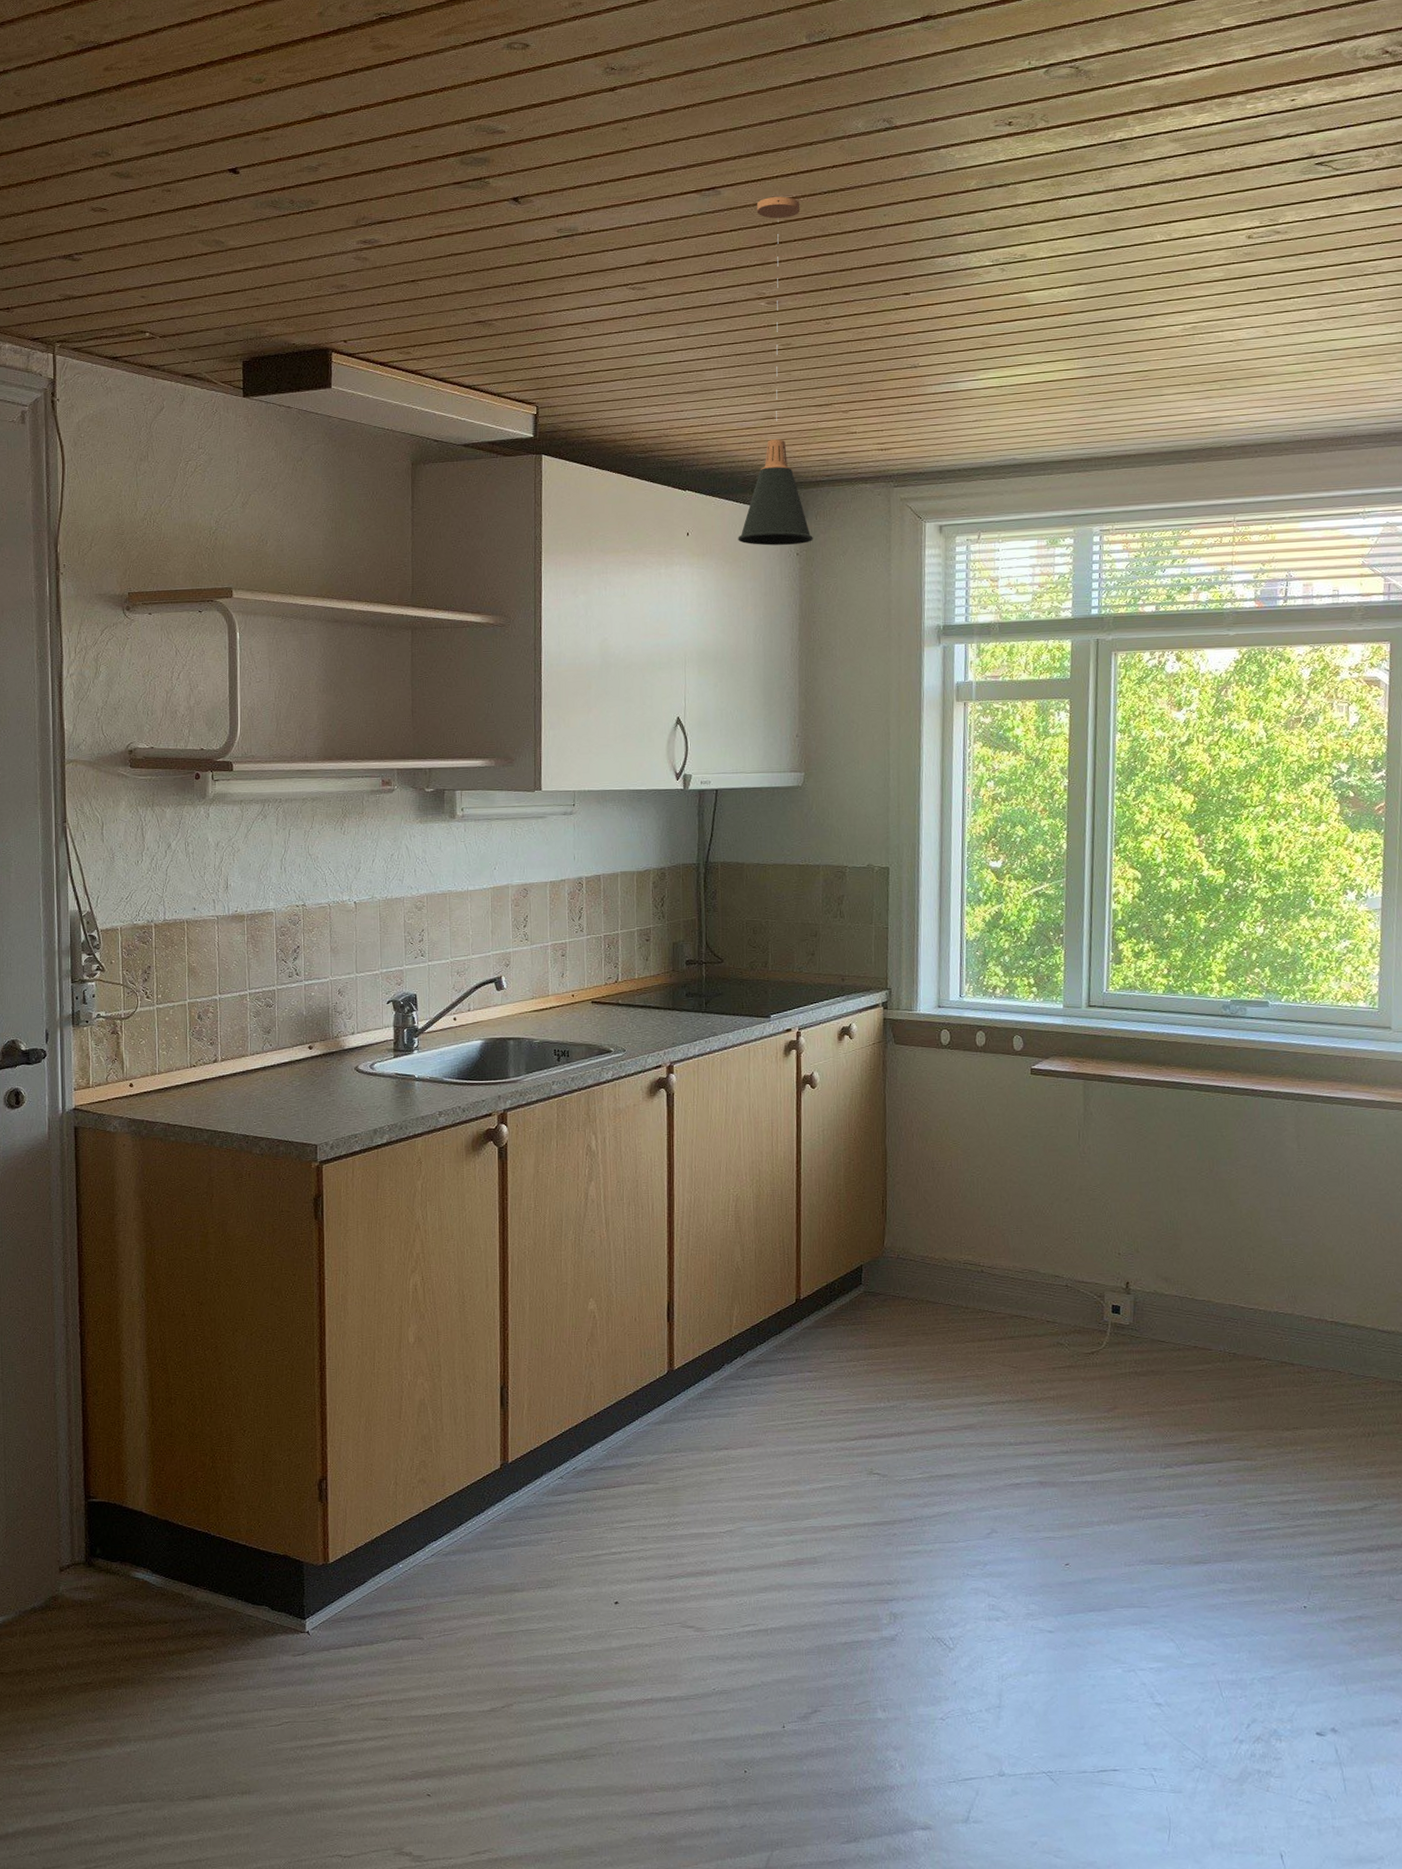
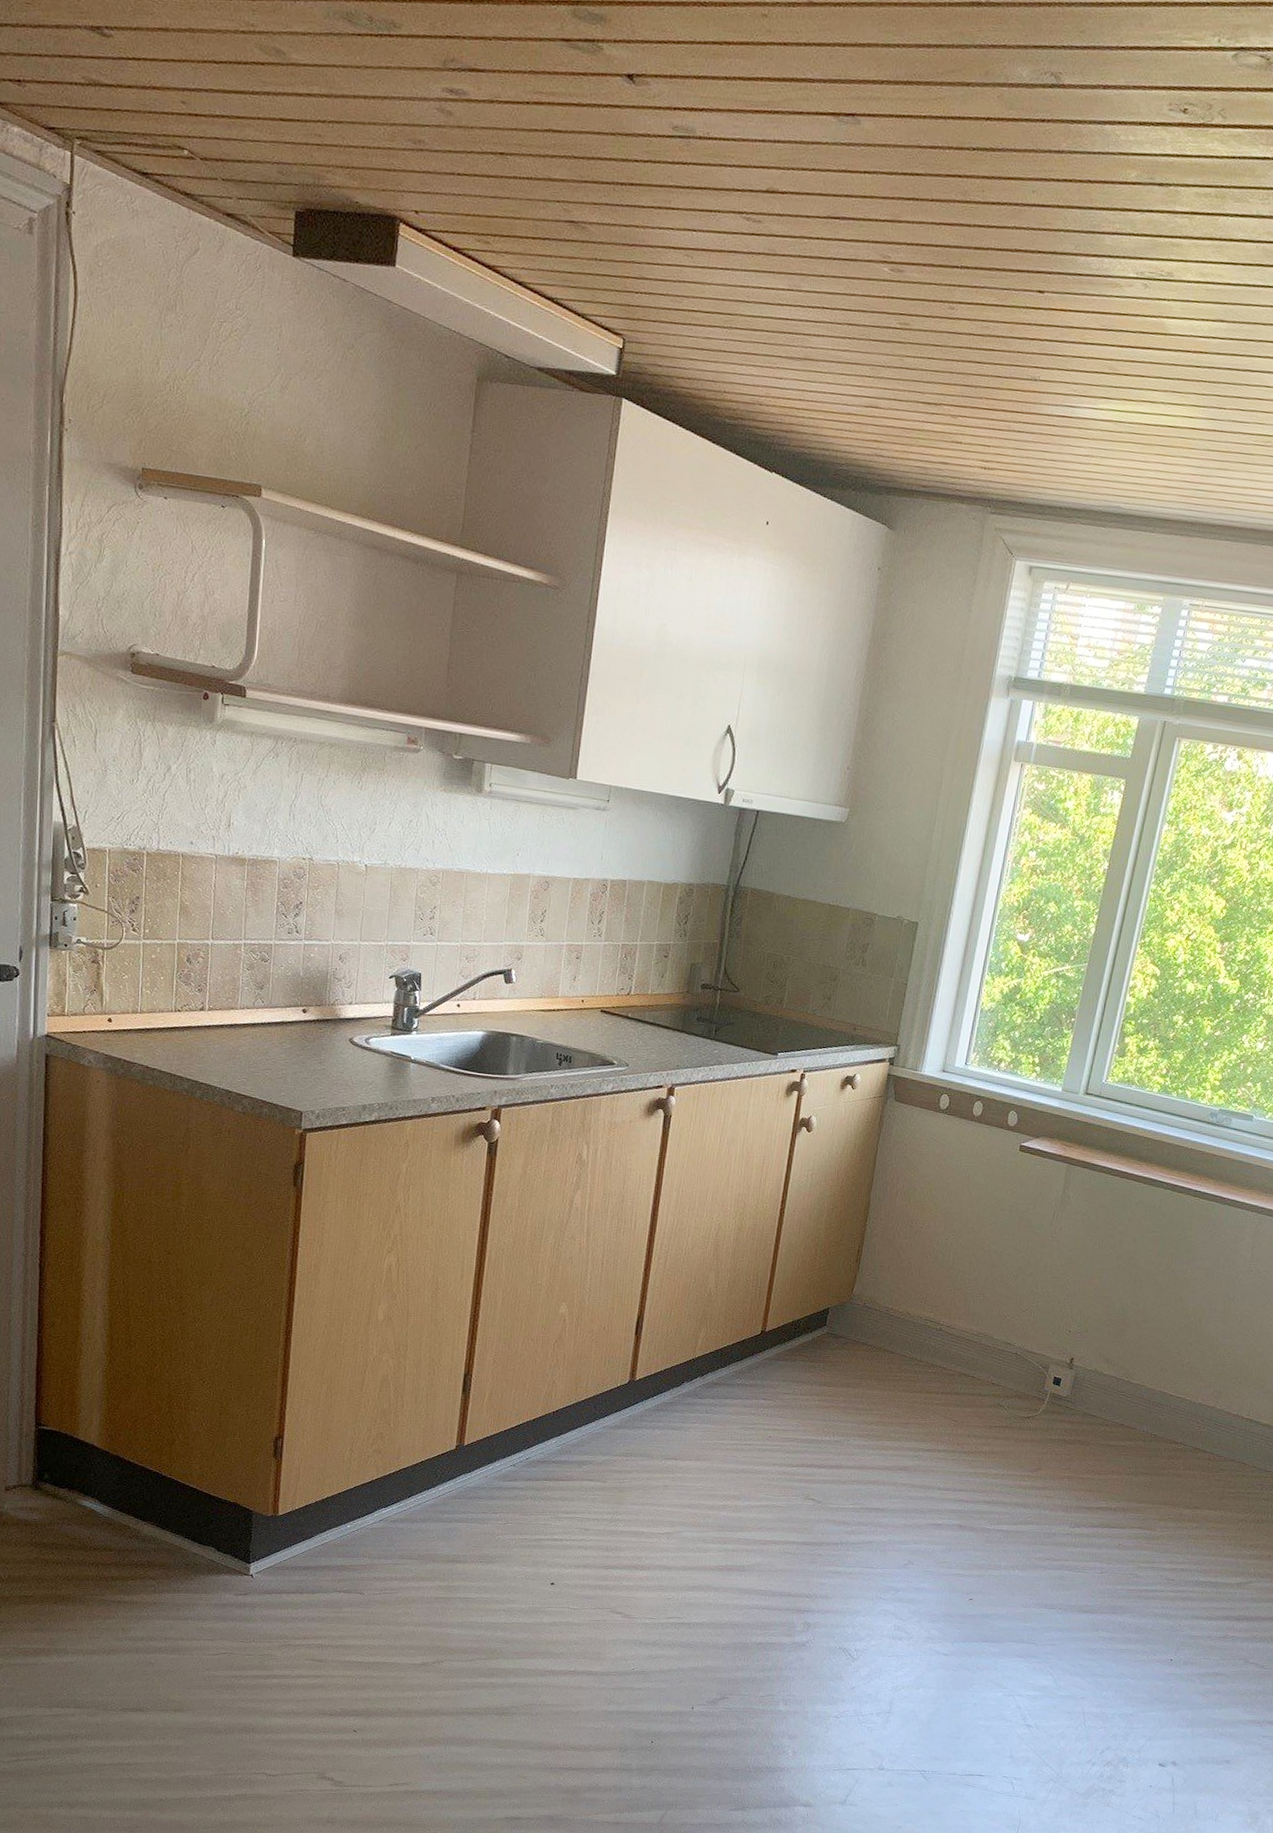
pendant lamp: present [738,196,813,546] -> none [819,140,945,559]

